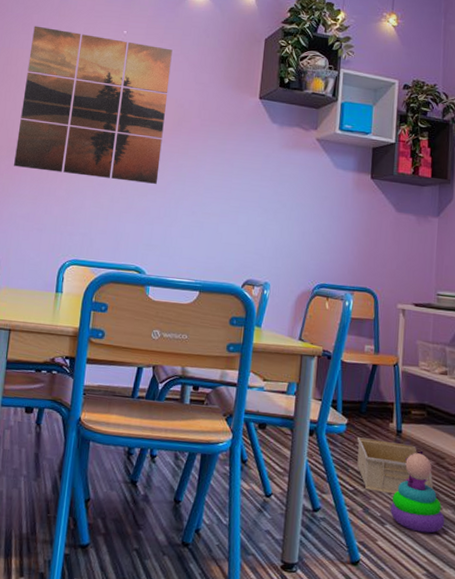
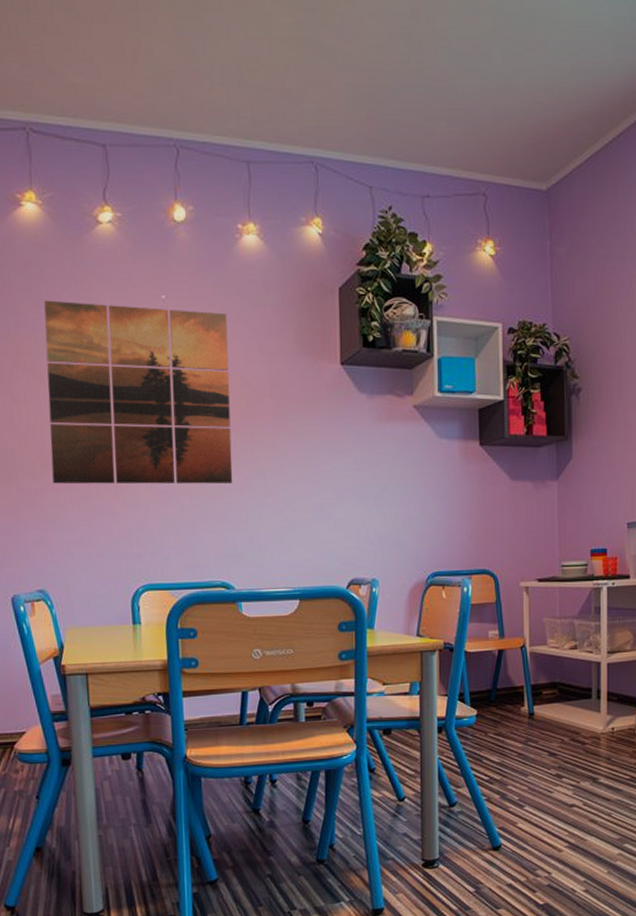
storage bin: present [356,437,434,495] -> none [488,725,570,777]
stacking toy: present [391,451,445,534] -> none [529,730,584,808]

